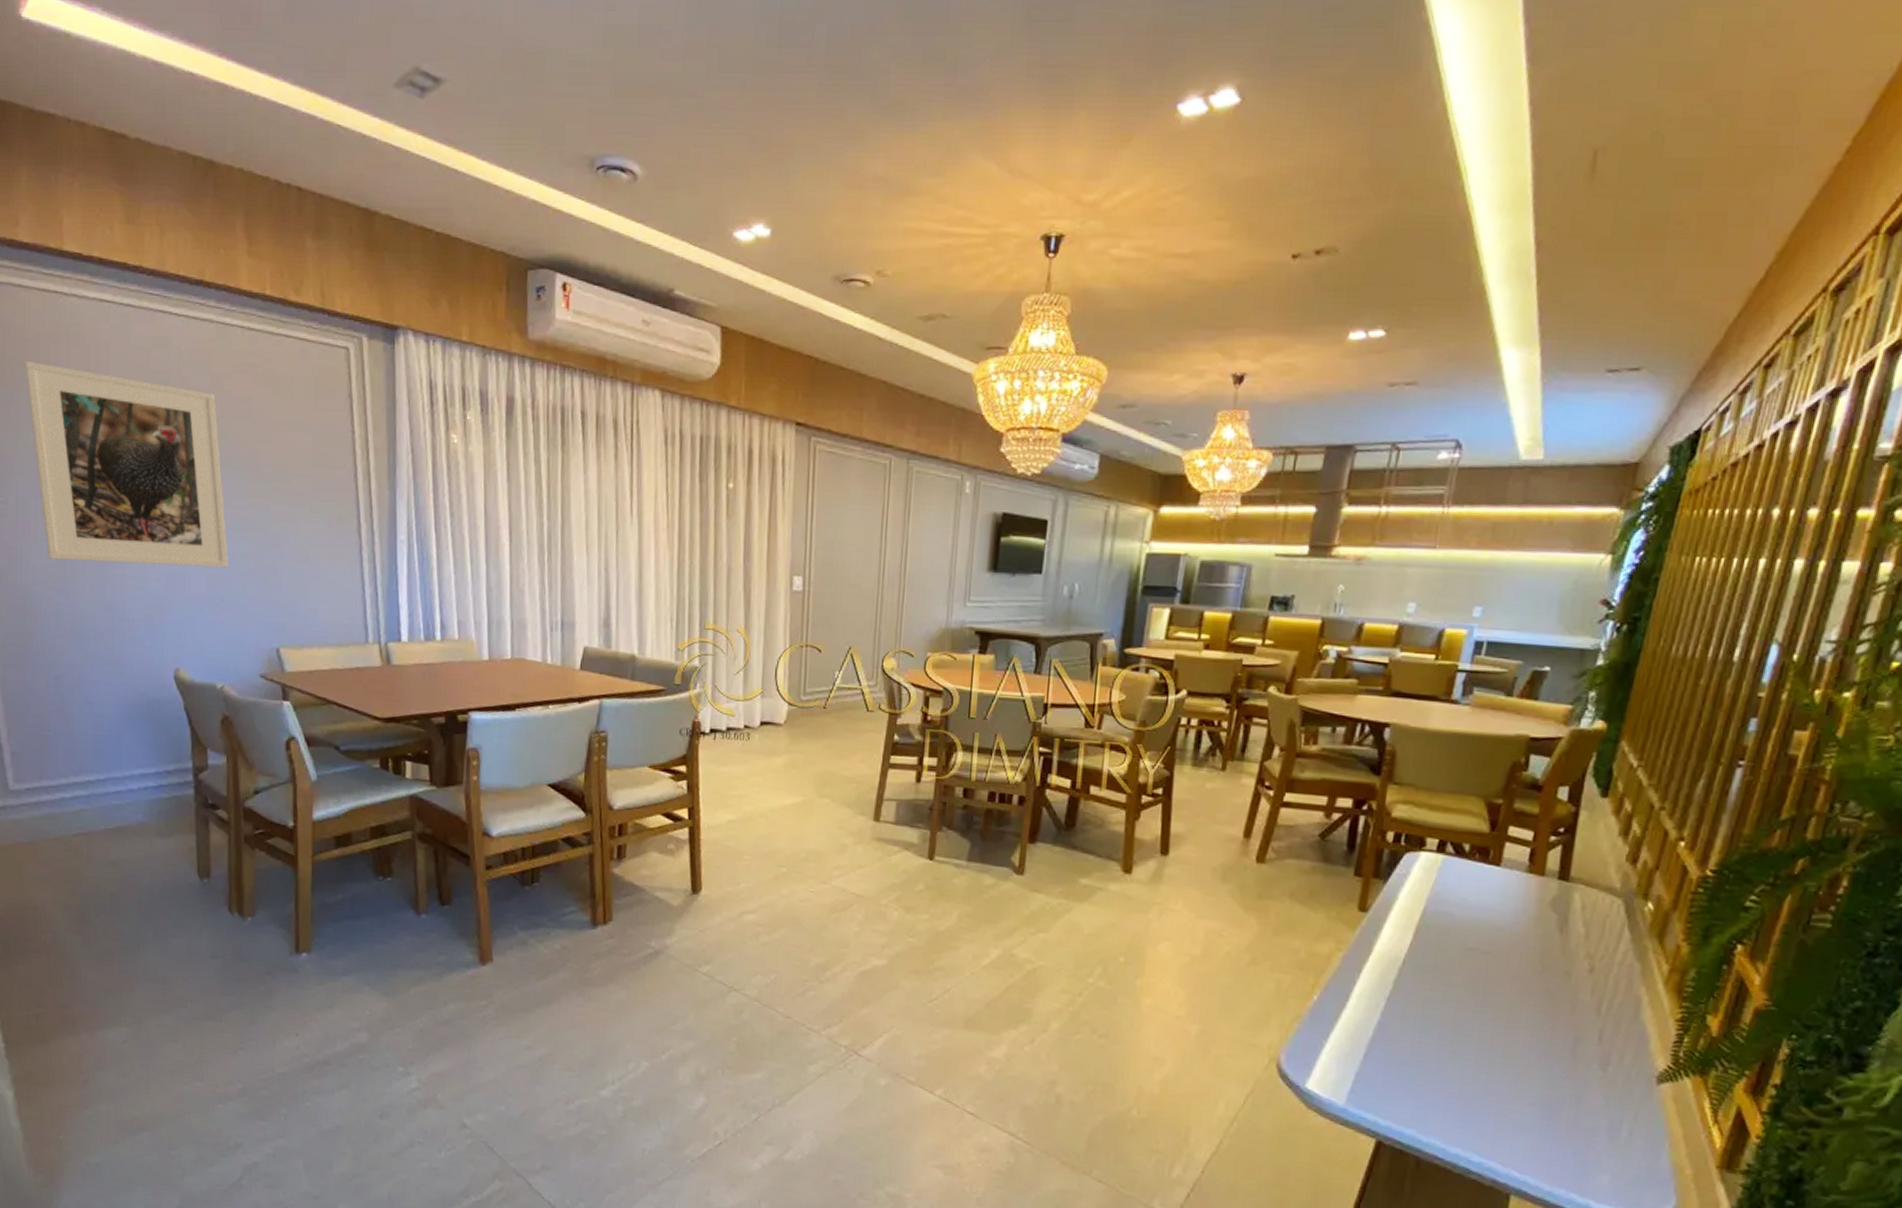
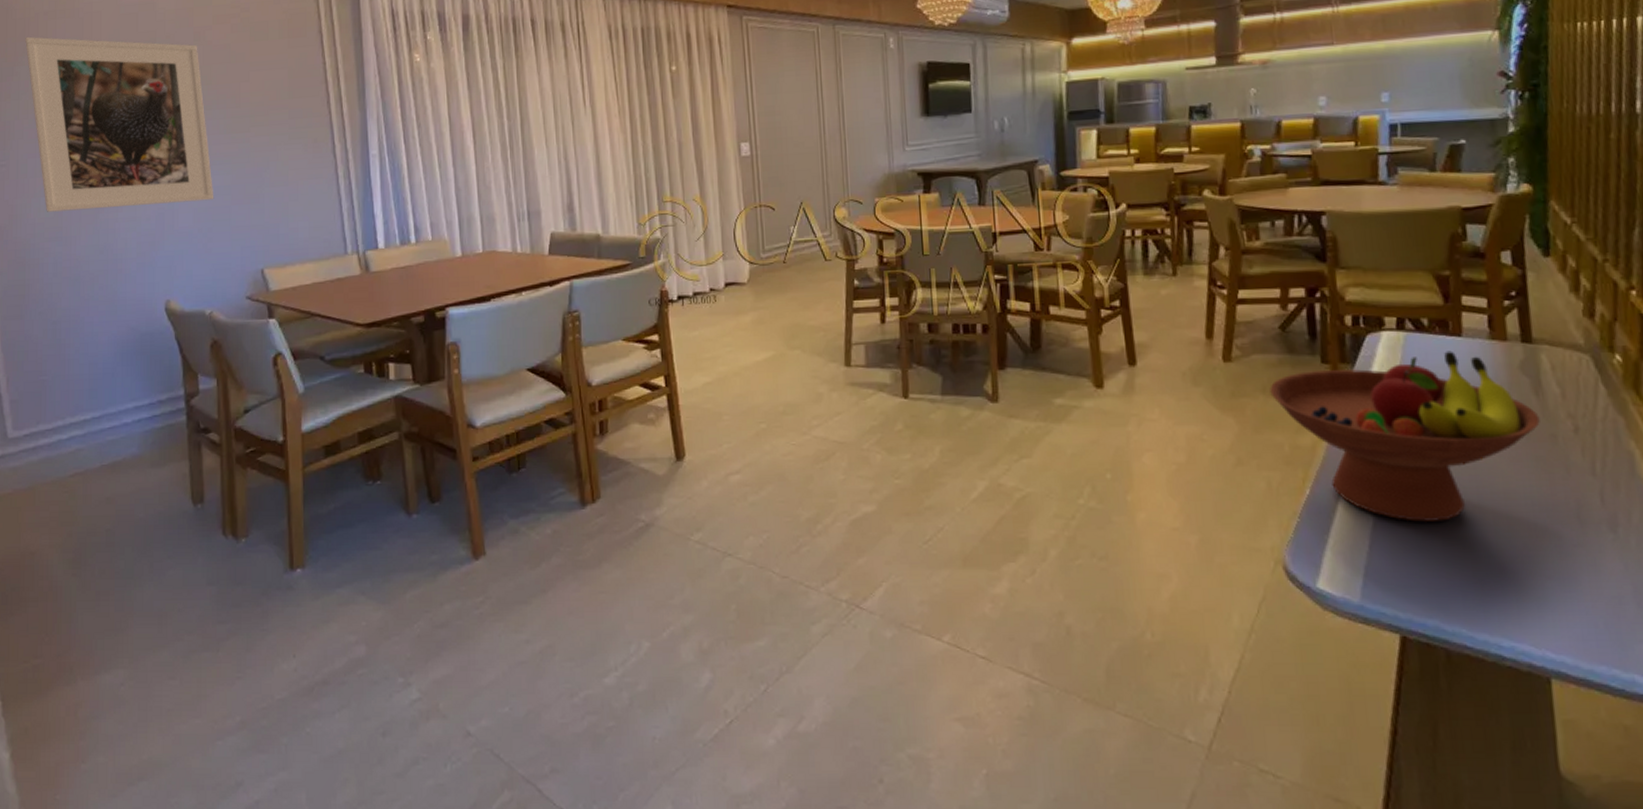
fruit bowl: none [1297,878,1558,1041] -> present [1270,351,1540,522]

